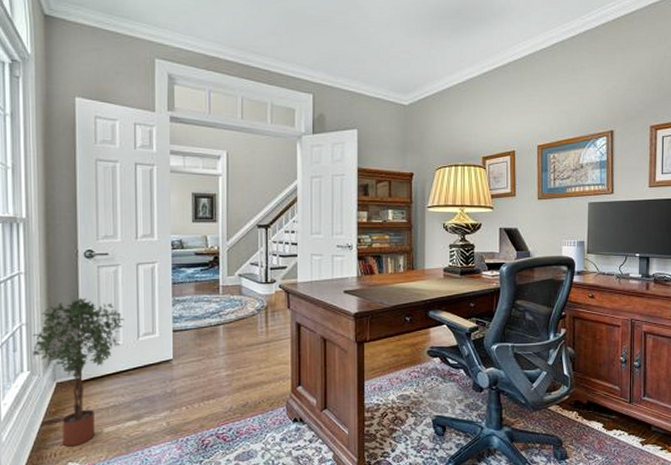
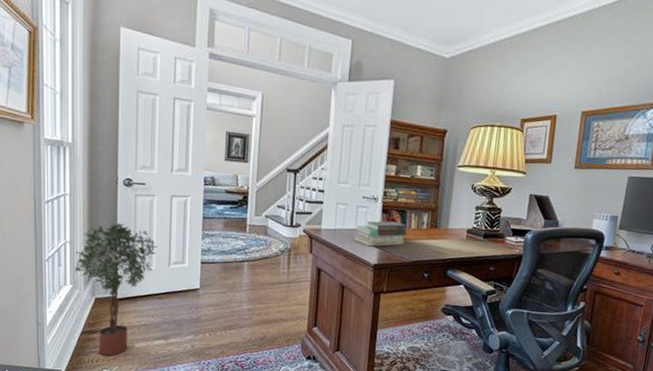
books: none [332,267,384,295] -> present [354,221,407,247]

